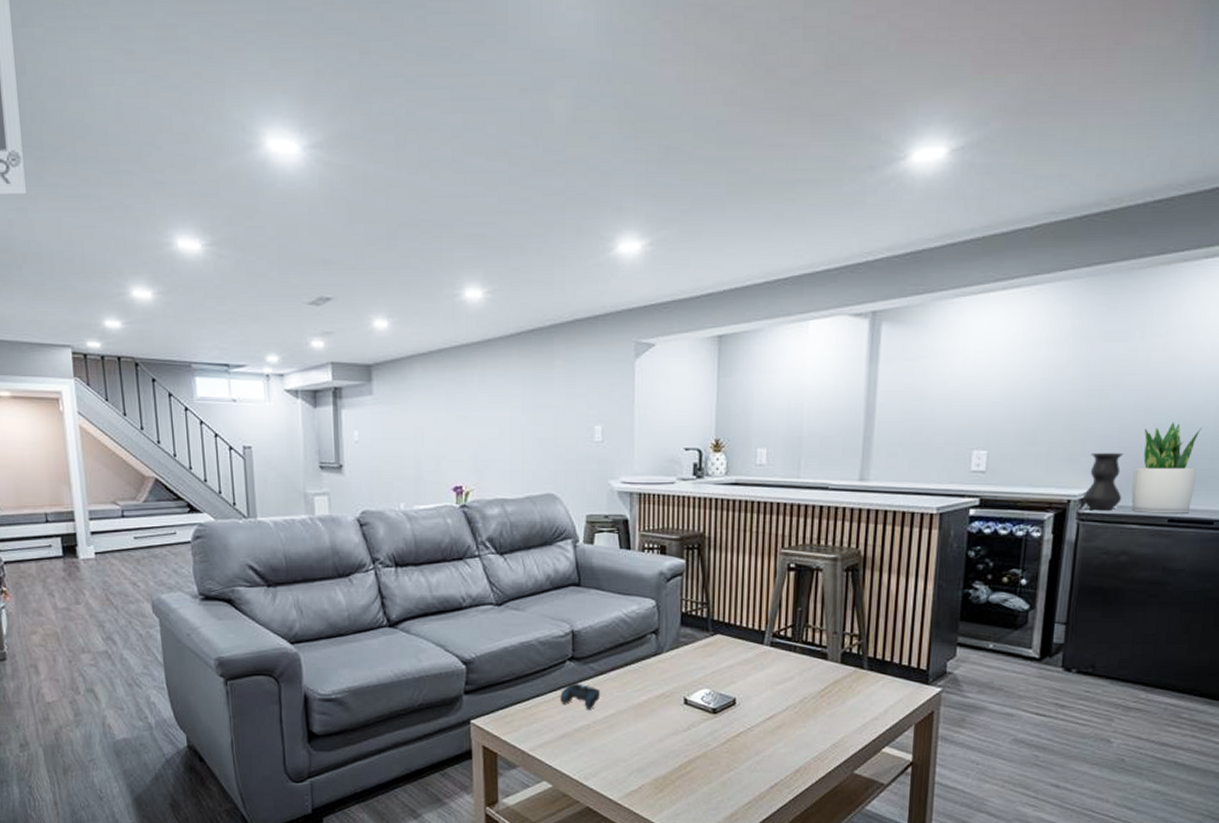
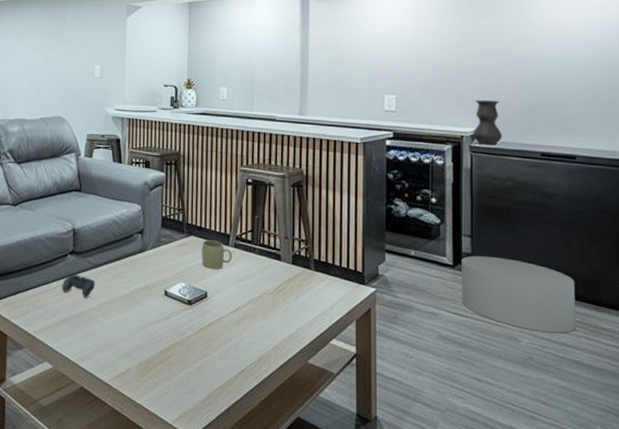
mug: none [729,638,768,672] -> present [201,240,233,269]
pouf: none [1046,646,1189,732] -> present [461,255,576,334]
planter: present [1131,422,1203,514] -> none [509,78,557,150]

